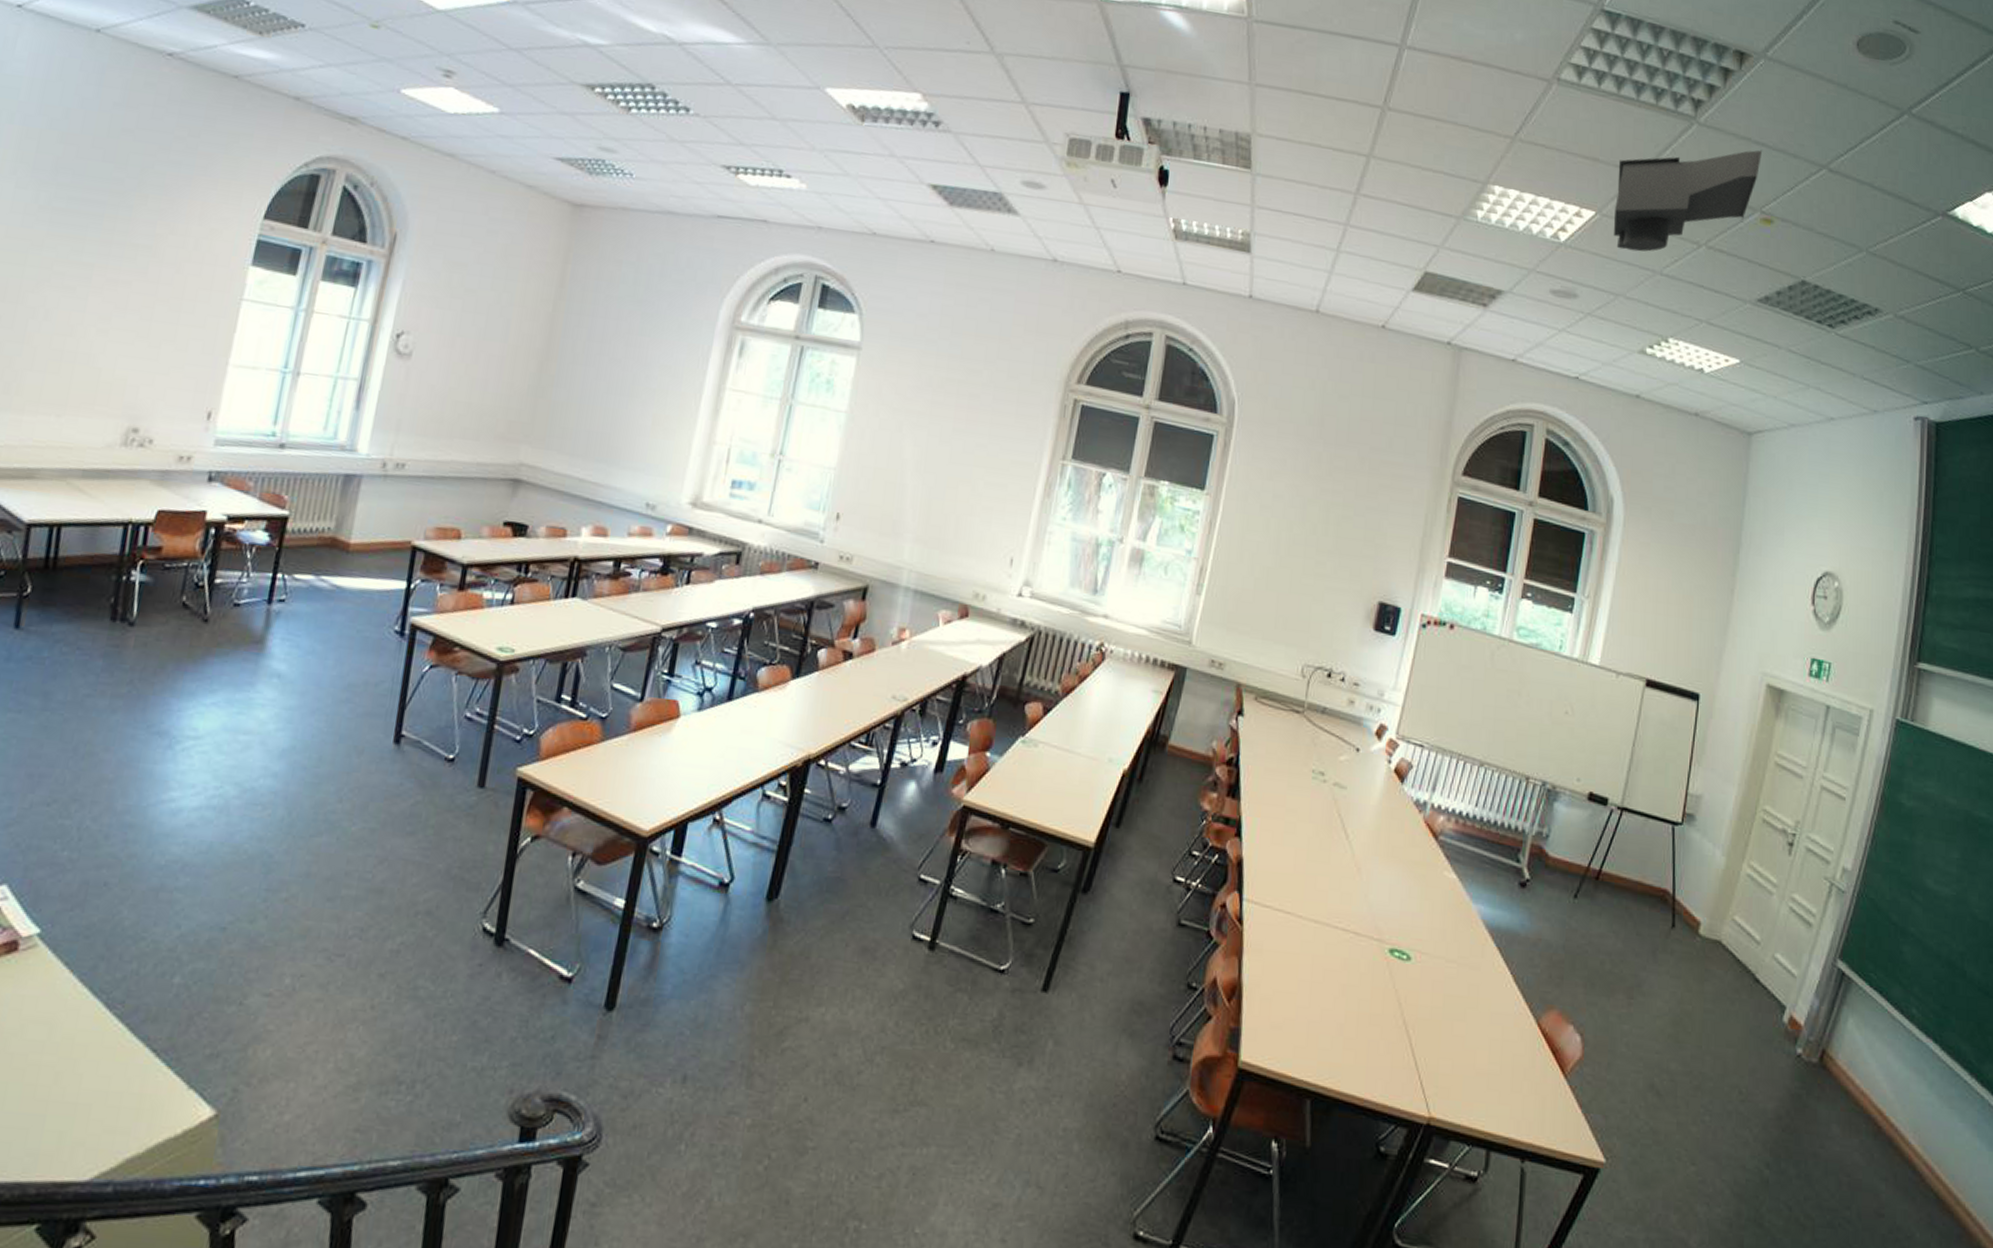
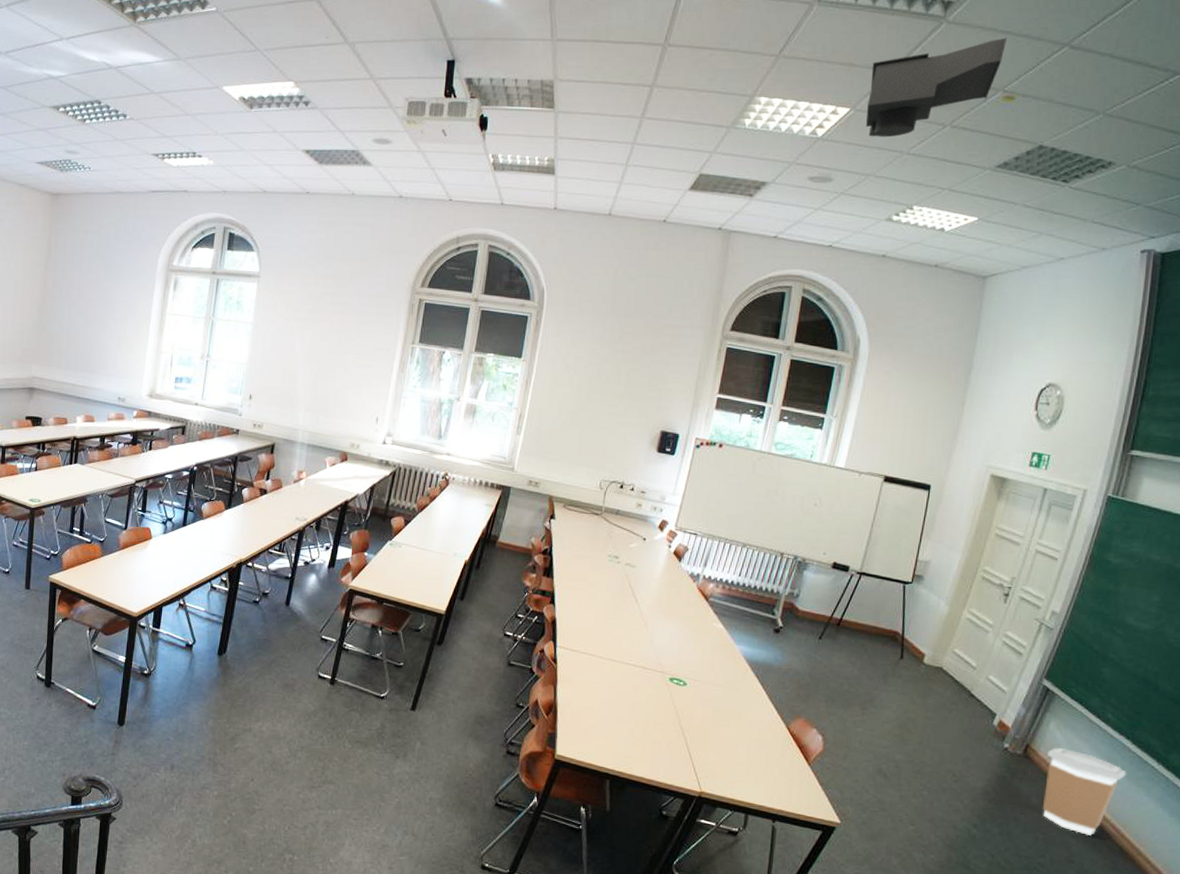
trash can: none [1844,1053,1938,1178] -> present [1042,747,1127,836]

